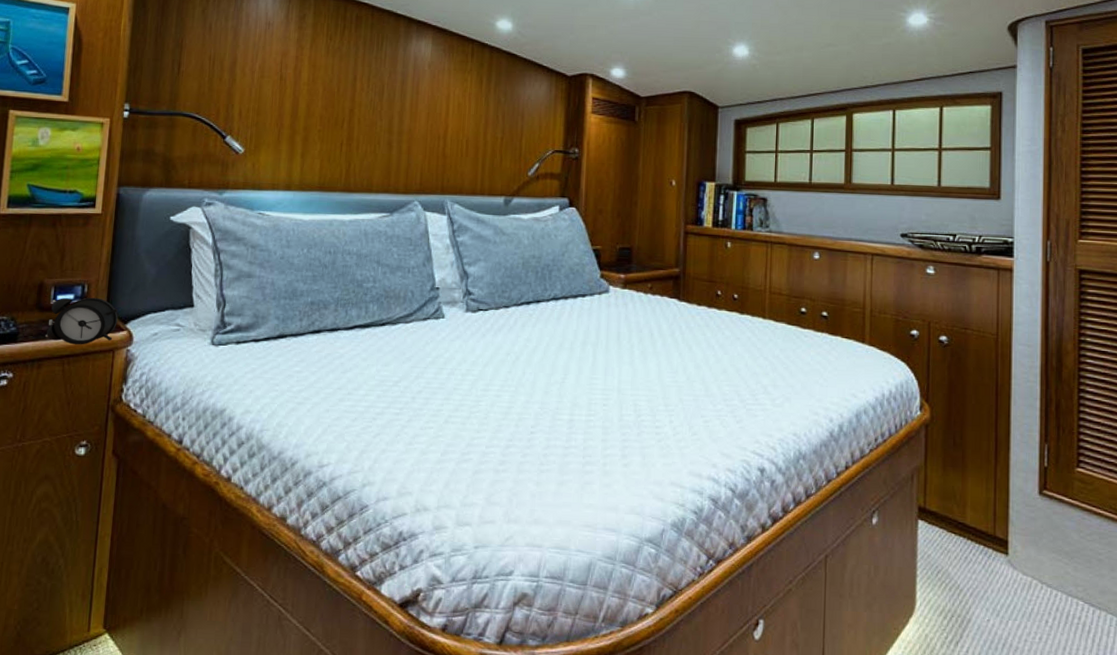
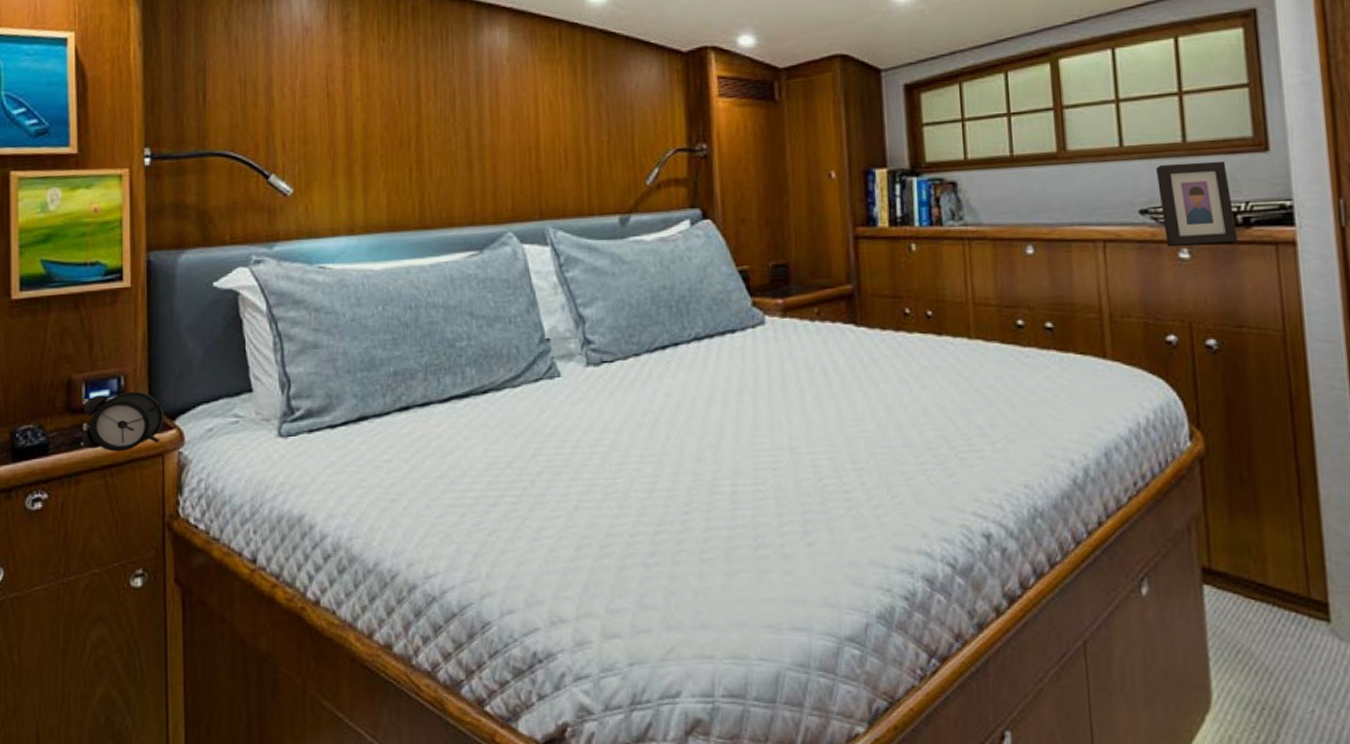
picture frame: none [916,201,971,266] -> present [1155,160,1237,248]

